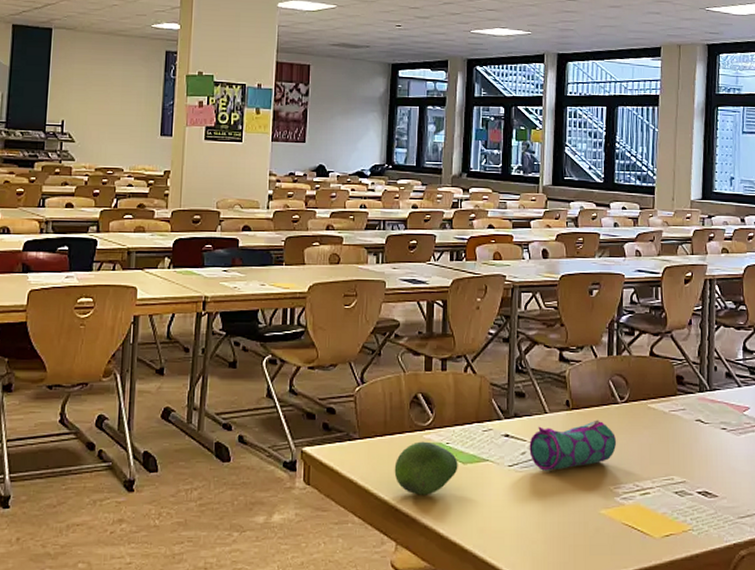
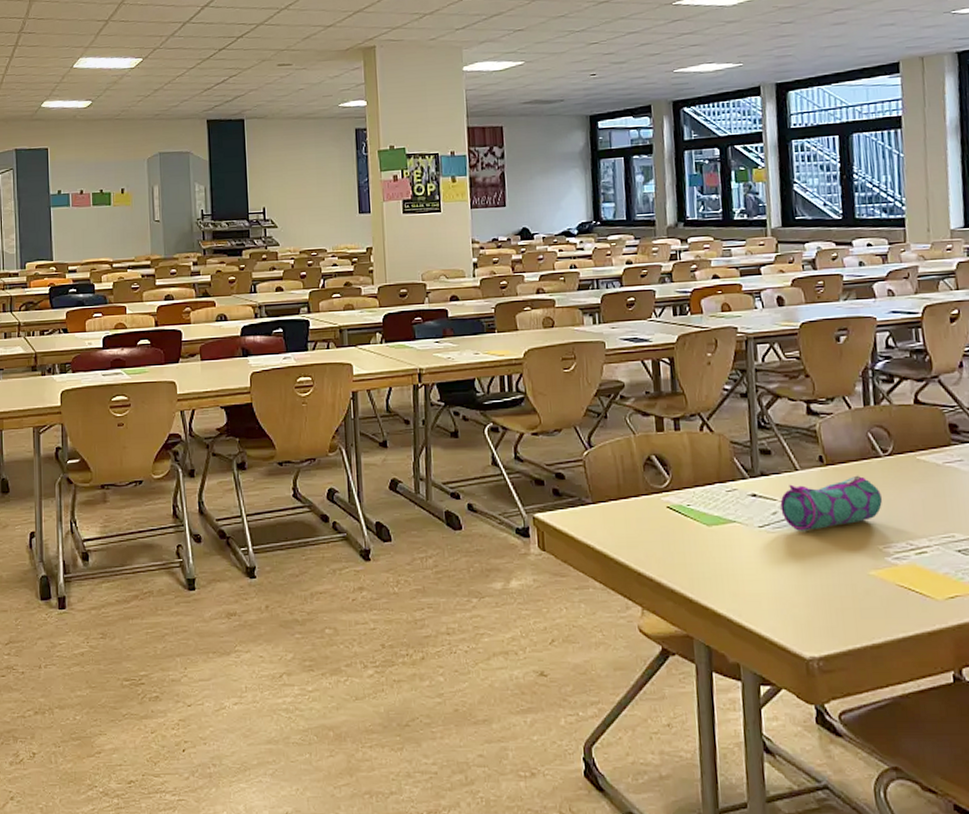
fruit: present [394,441,458,495] -> none [632,504,703,559]

